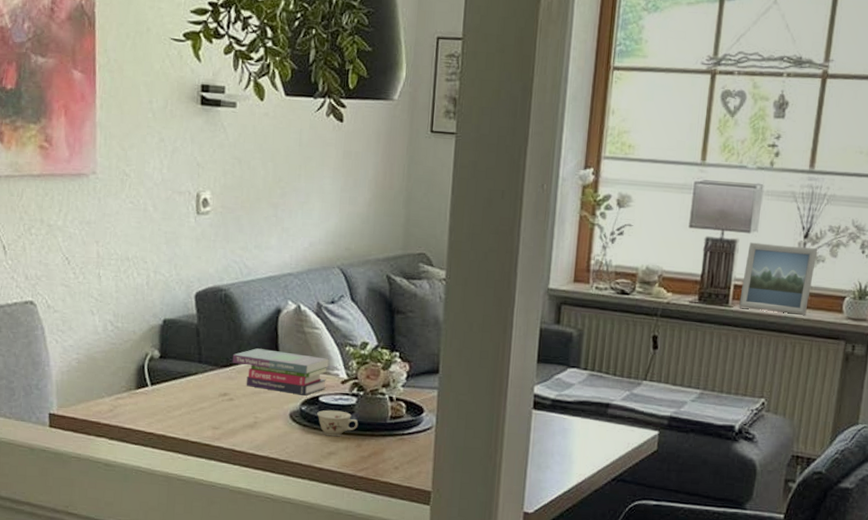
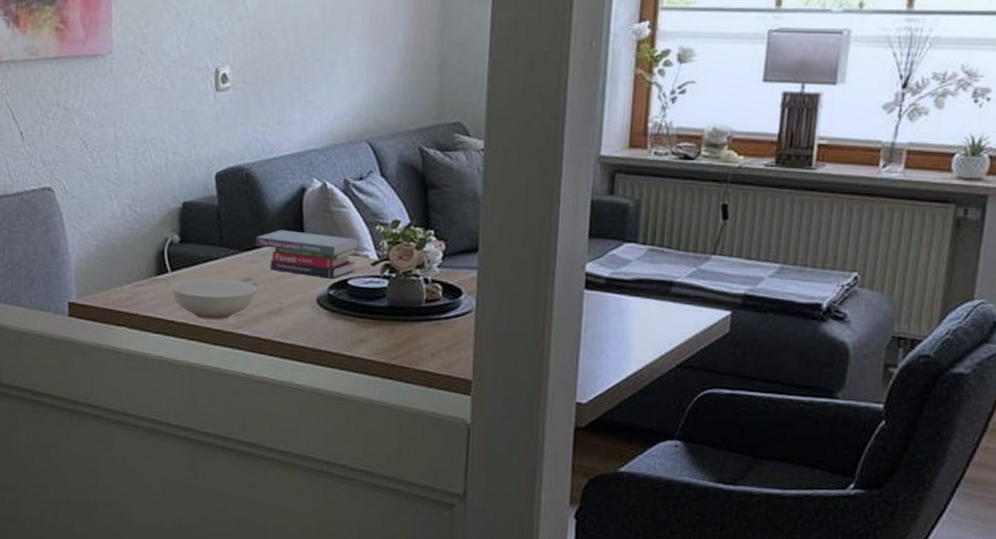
bowl: none [150,392,233,433] -> present [170,277,257,320]
teacup: present [317,410,359,437] -> none [346,293,391,322]
picture frame: present [738,242,818,315] -> none [823,95,920,176]

